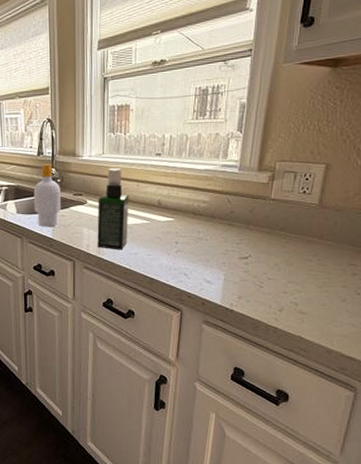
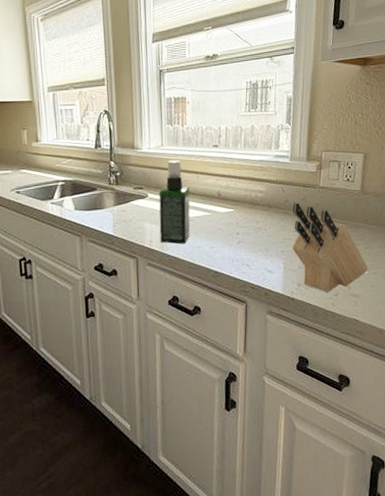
soap bottle: present [33,164,61,227] -> none [92,157,121,224]
knife block: none [234,214,320,308] -> present [292,202,368,293]

